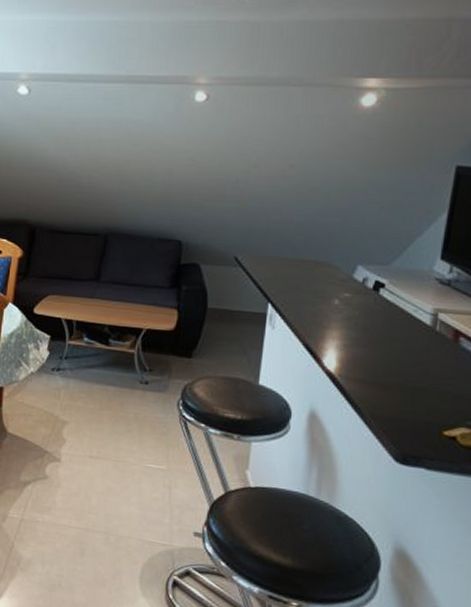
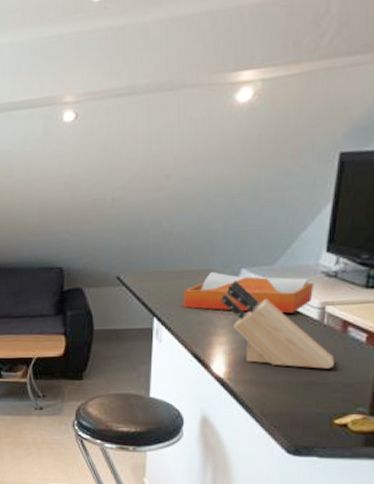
shipping box: none [298,263,427,316] -> present [183,271,314,314]
knife block: none [336,276,445,377] -> present [221,280,334,369]

